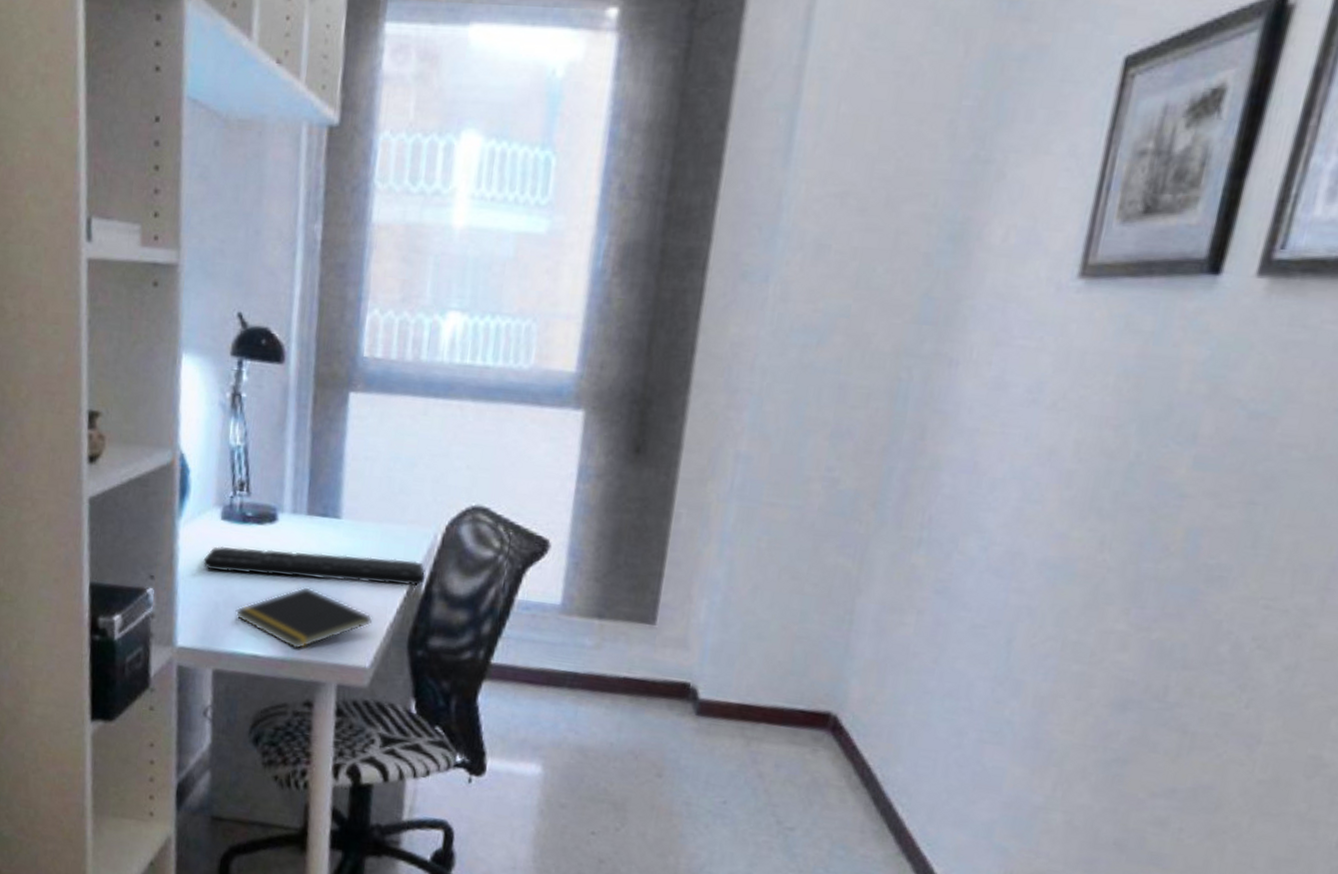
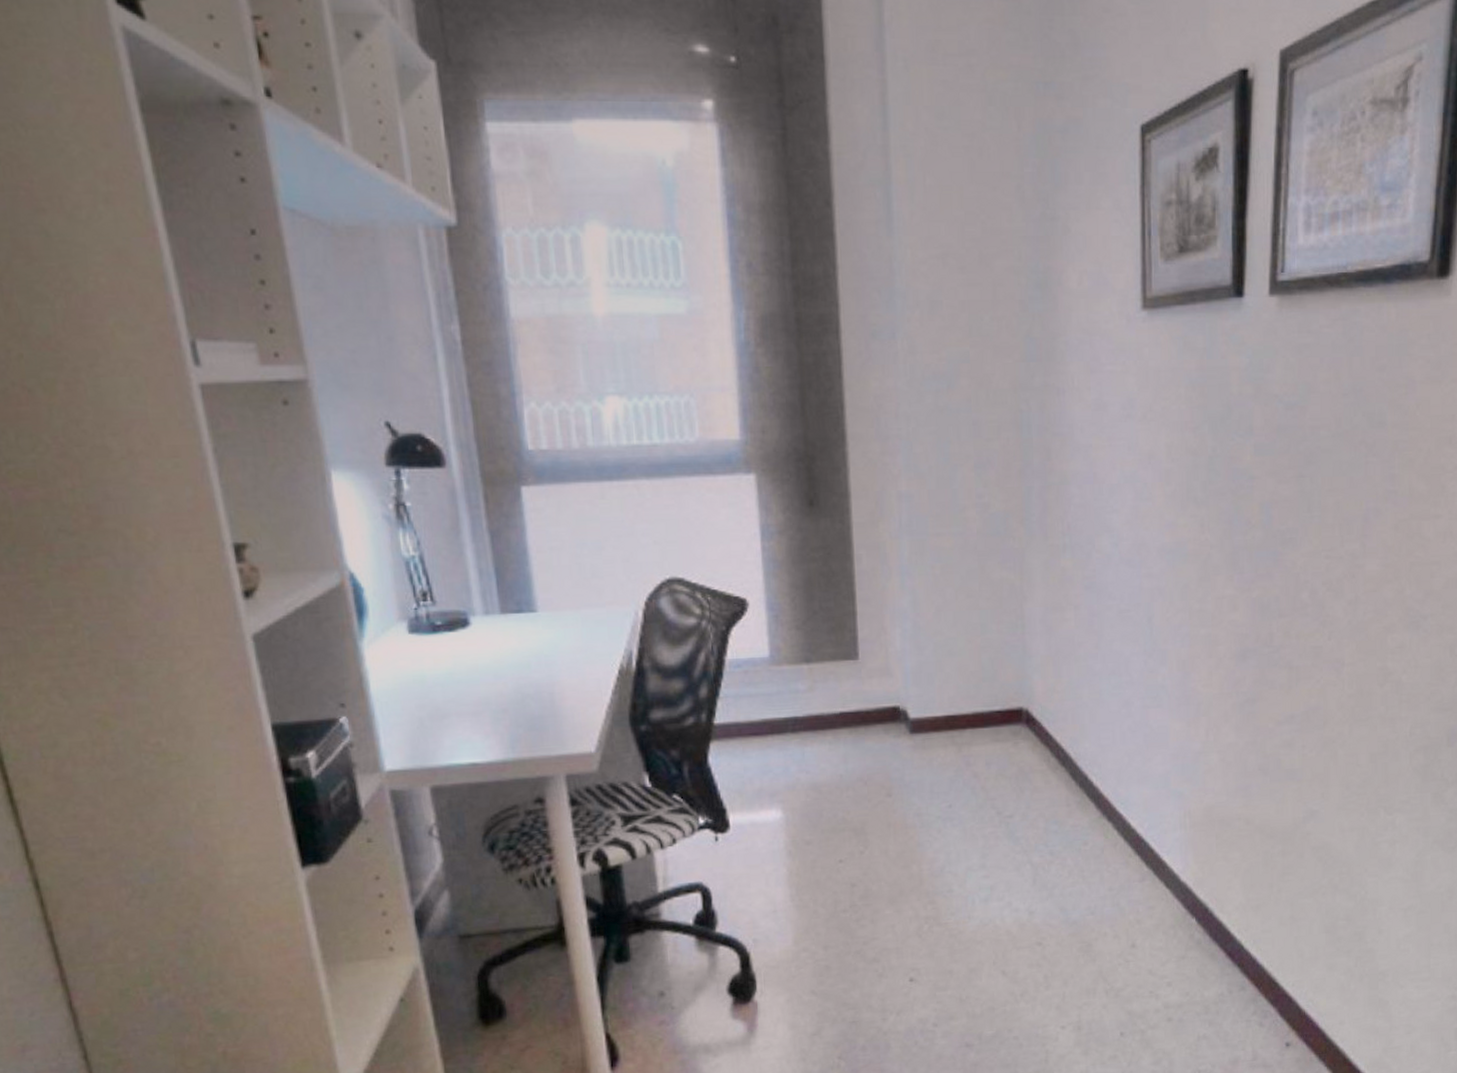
keyboard: present [203,546,426,586] -> none [397,641,635,687]
notepad: present [235,587,373,650] -> none [443,685,590,750]

